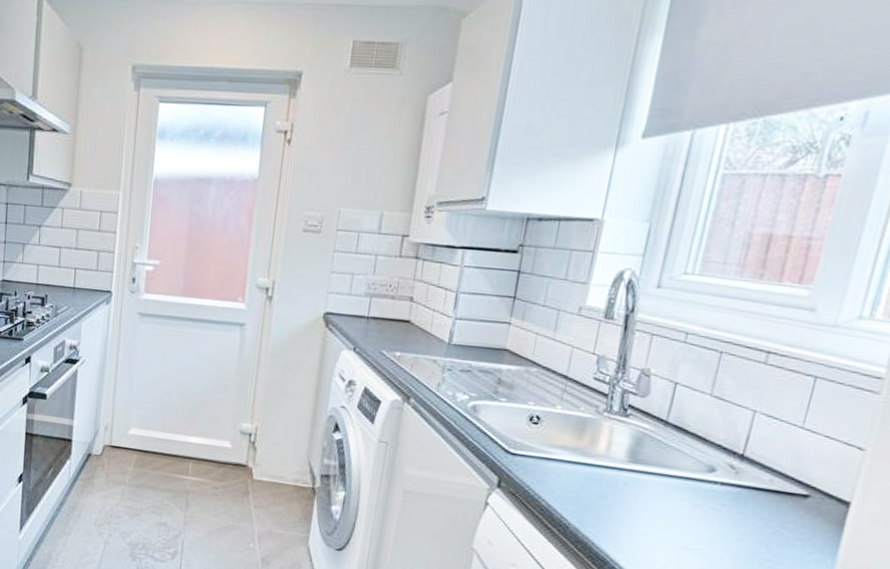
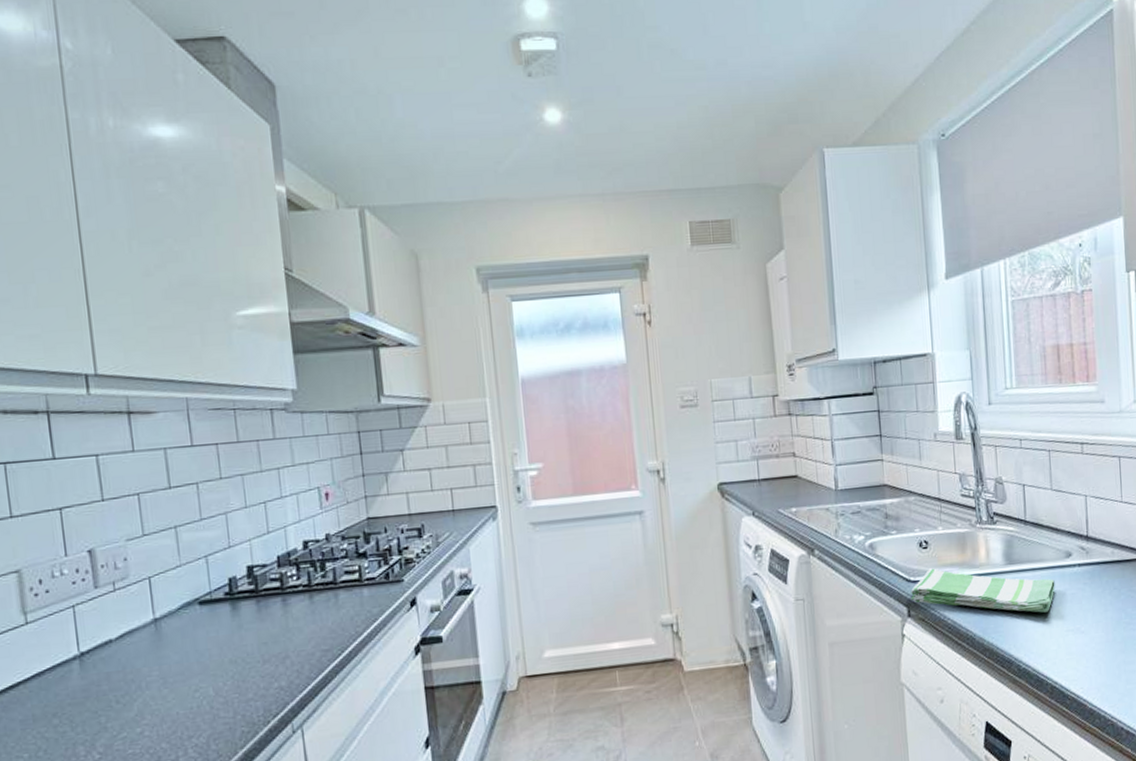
dish towel: none [504,445,685,523] -> present [910,568,1055,613]

